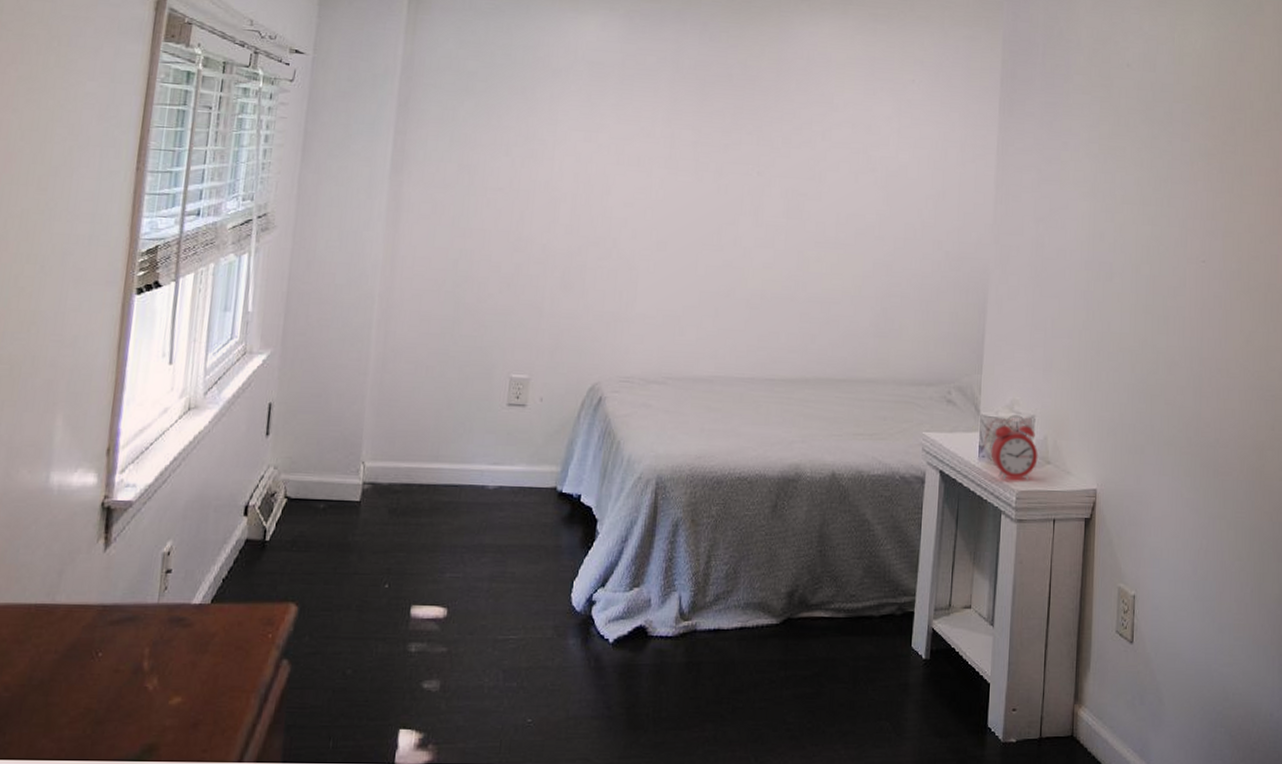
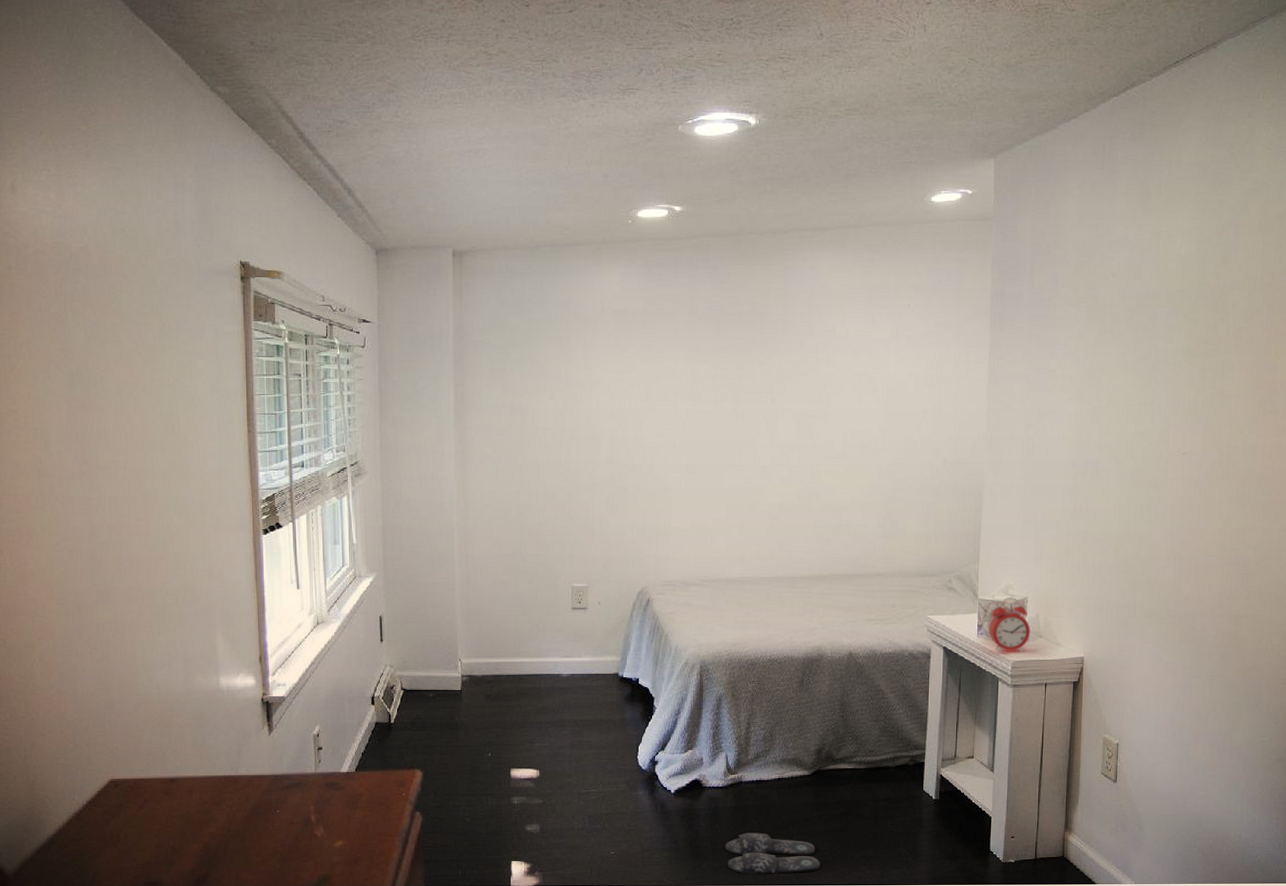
slippers: none [669,697,786,755] -> present [724,833,821,876]

